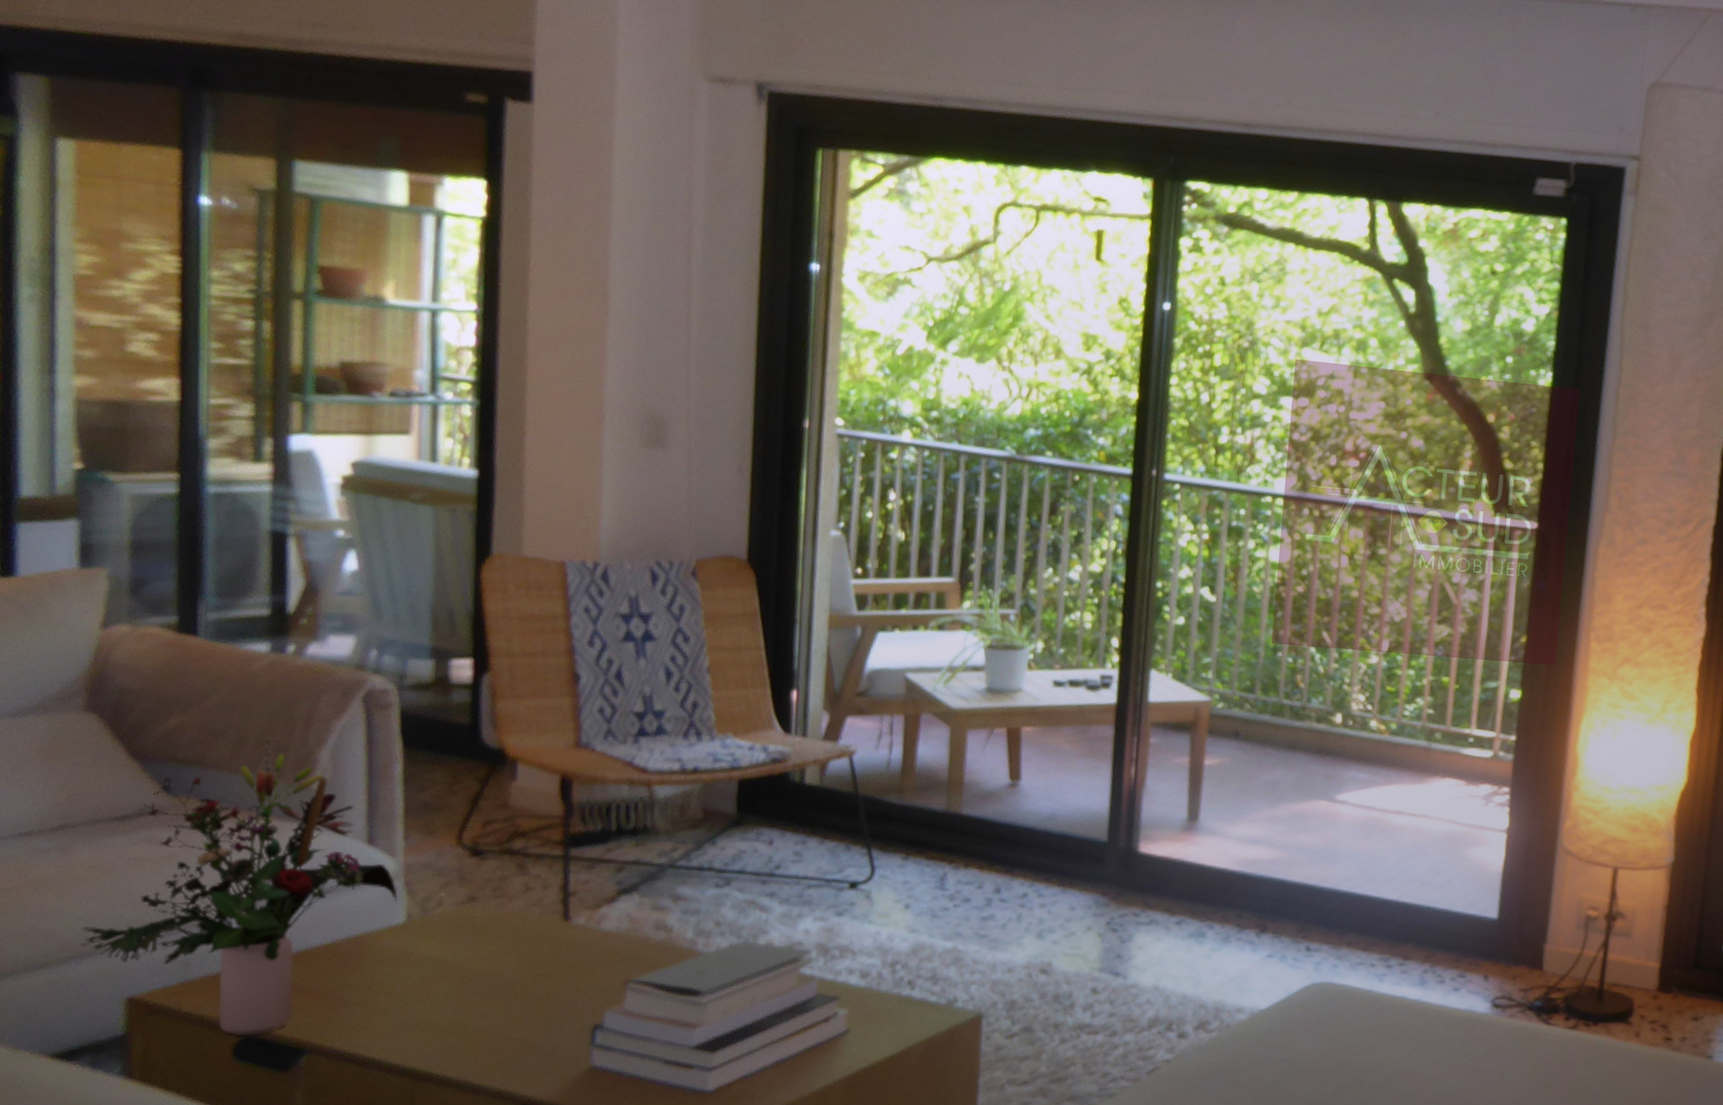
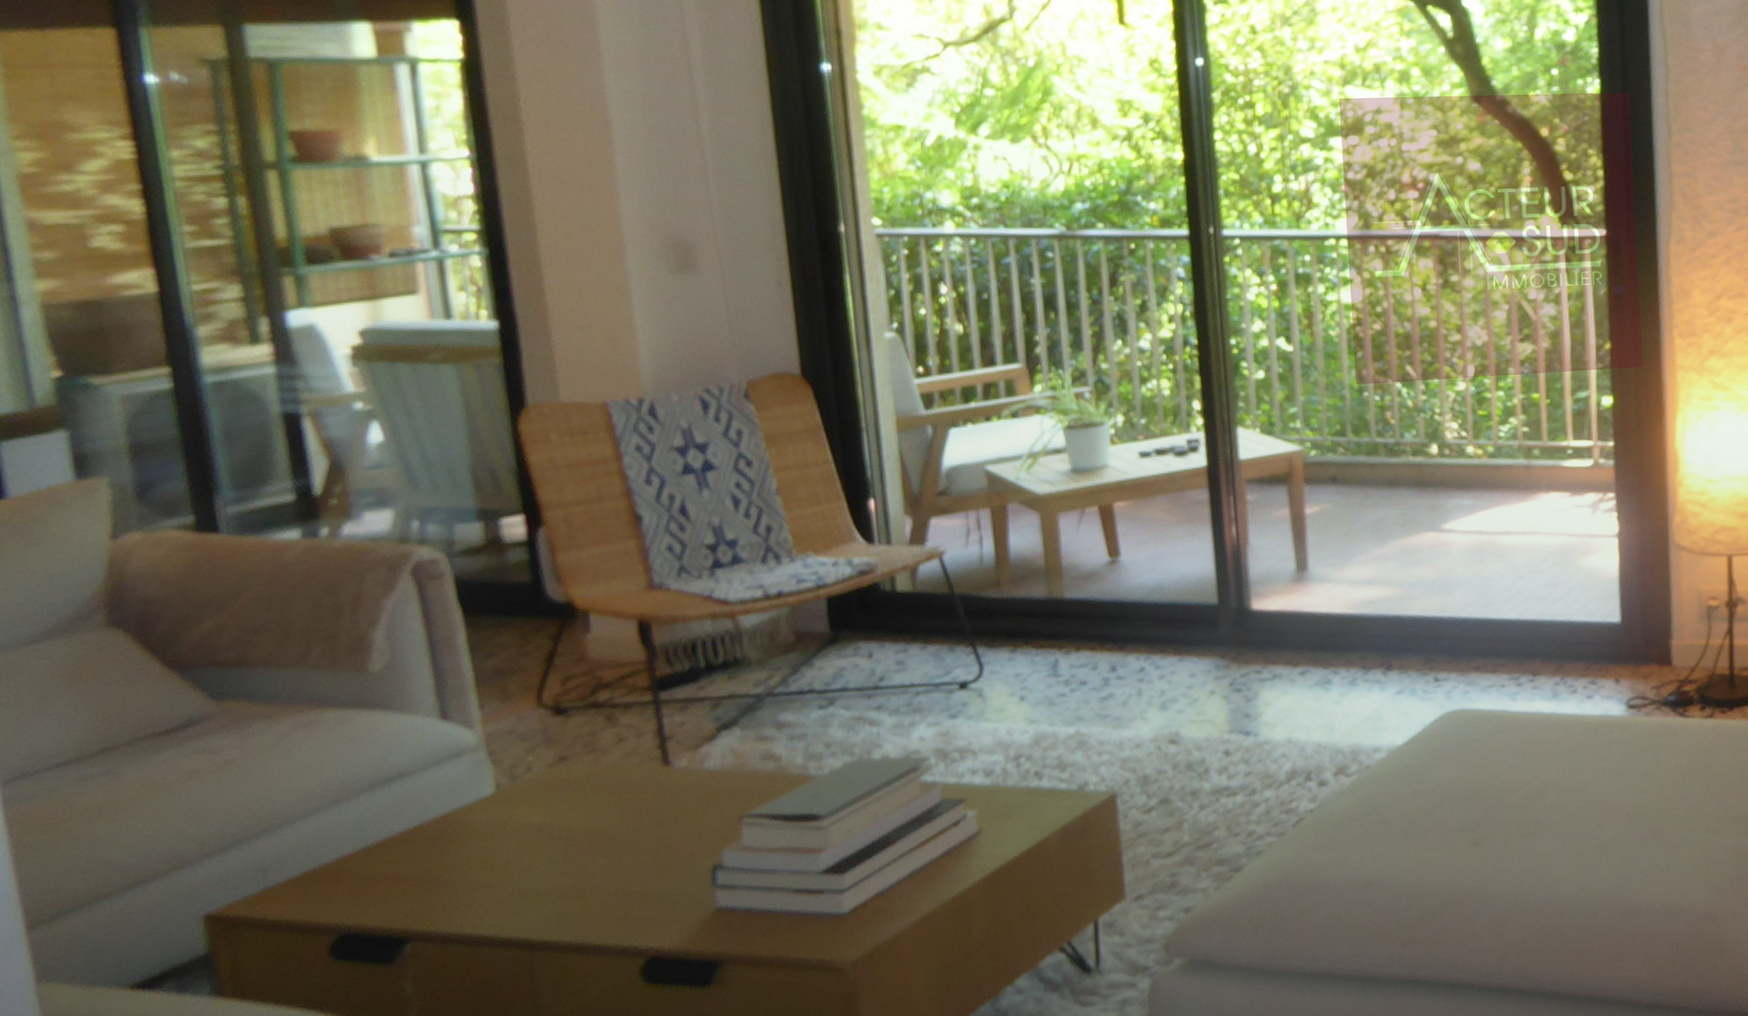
bouquet: present [79,738,398,1037] -> none [141,627,483,936]

